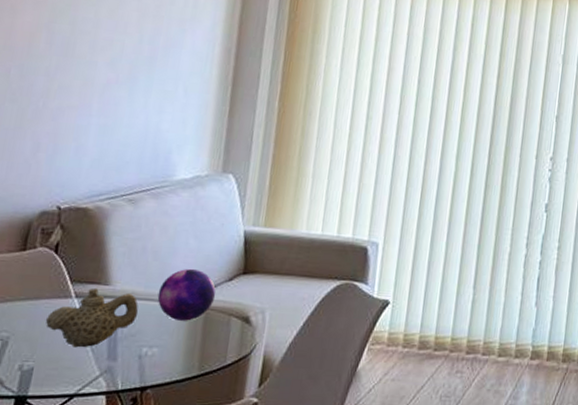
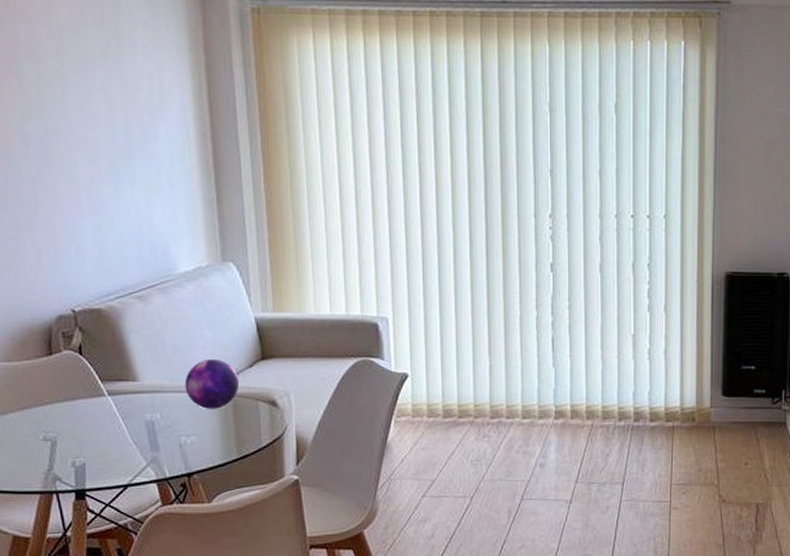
teapot: present [45,287,139,348] -> none [85,384,170,442]

